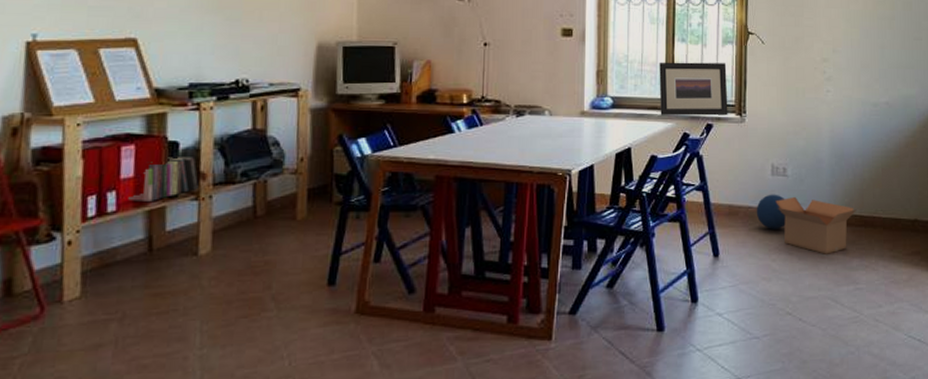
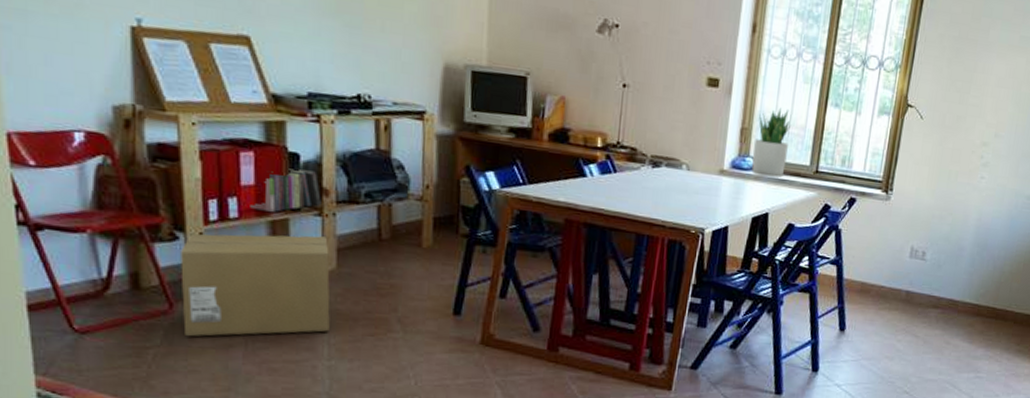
box: none [53,220,205,341] -> present [181,233,330,337]
planter: none [610,48,642,114] -> present [752,107,790,178]
picture frame: present [659,62,728,116] -> none [803,126,879,191]
ball: present [756,194,786,229] -> none [888,276,920,312]
cardboard box: present [775,196,857,254] -> none [909,281,991,341]

